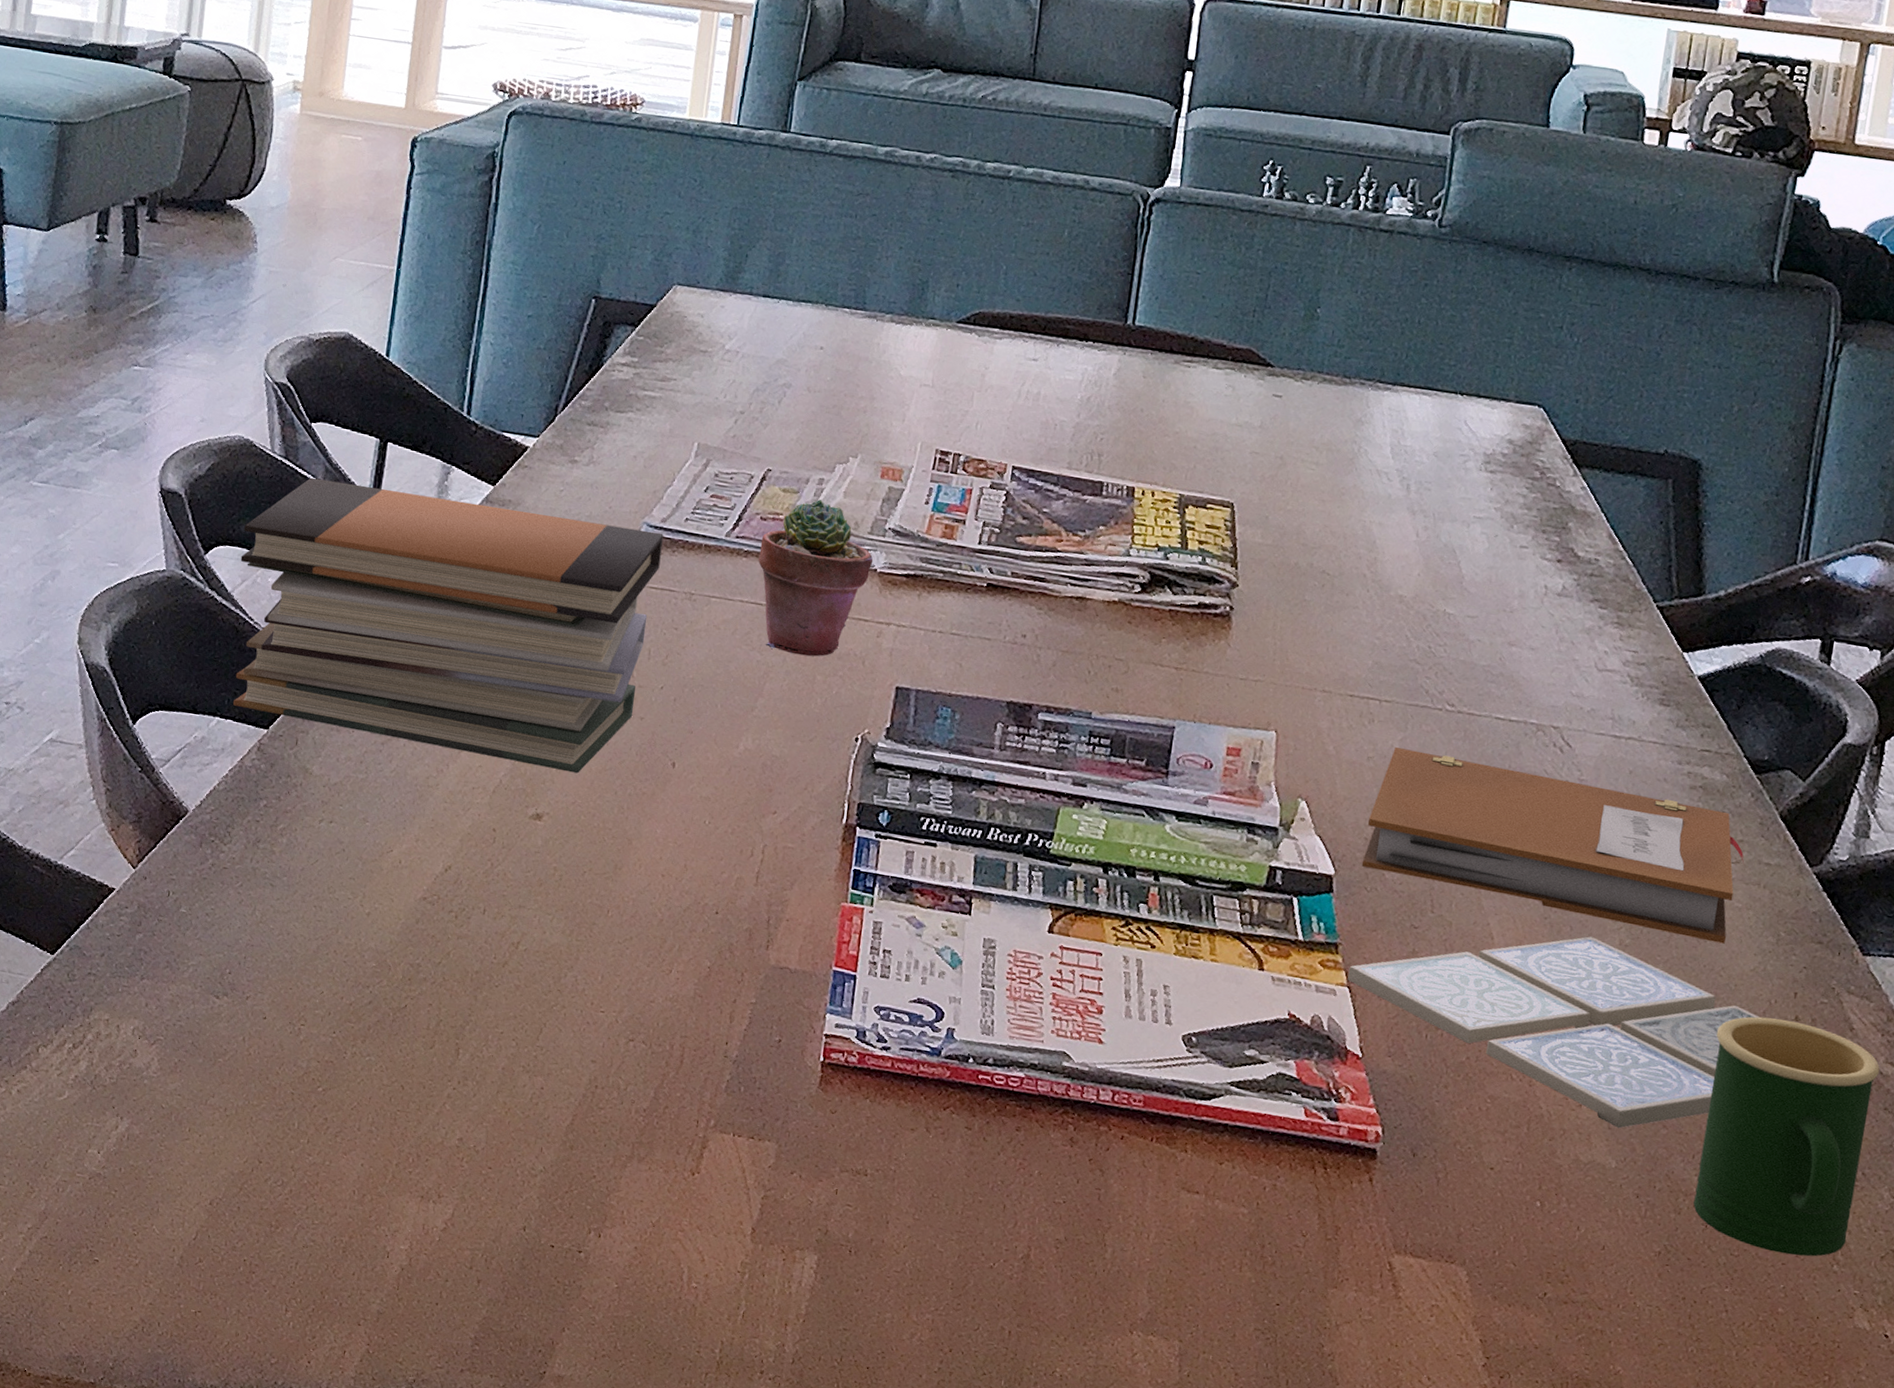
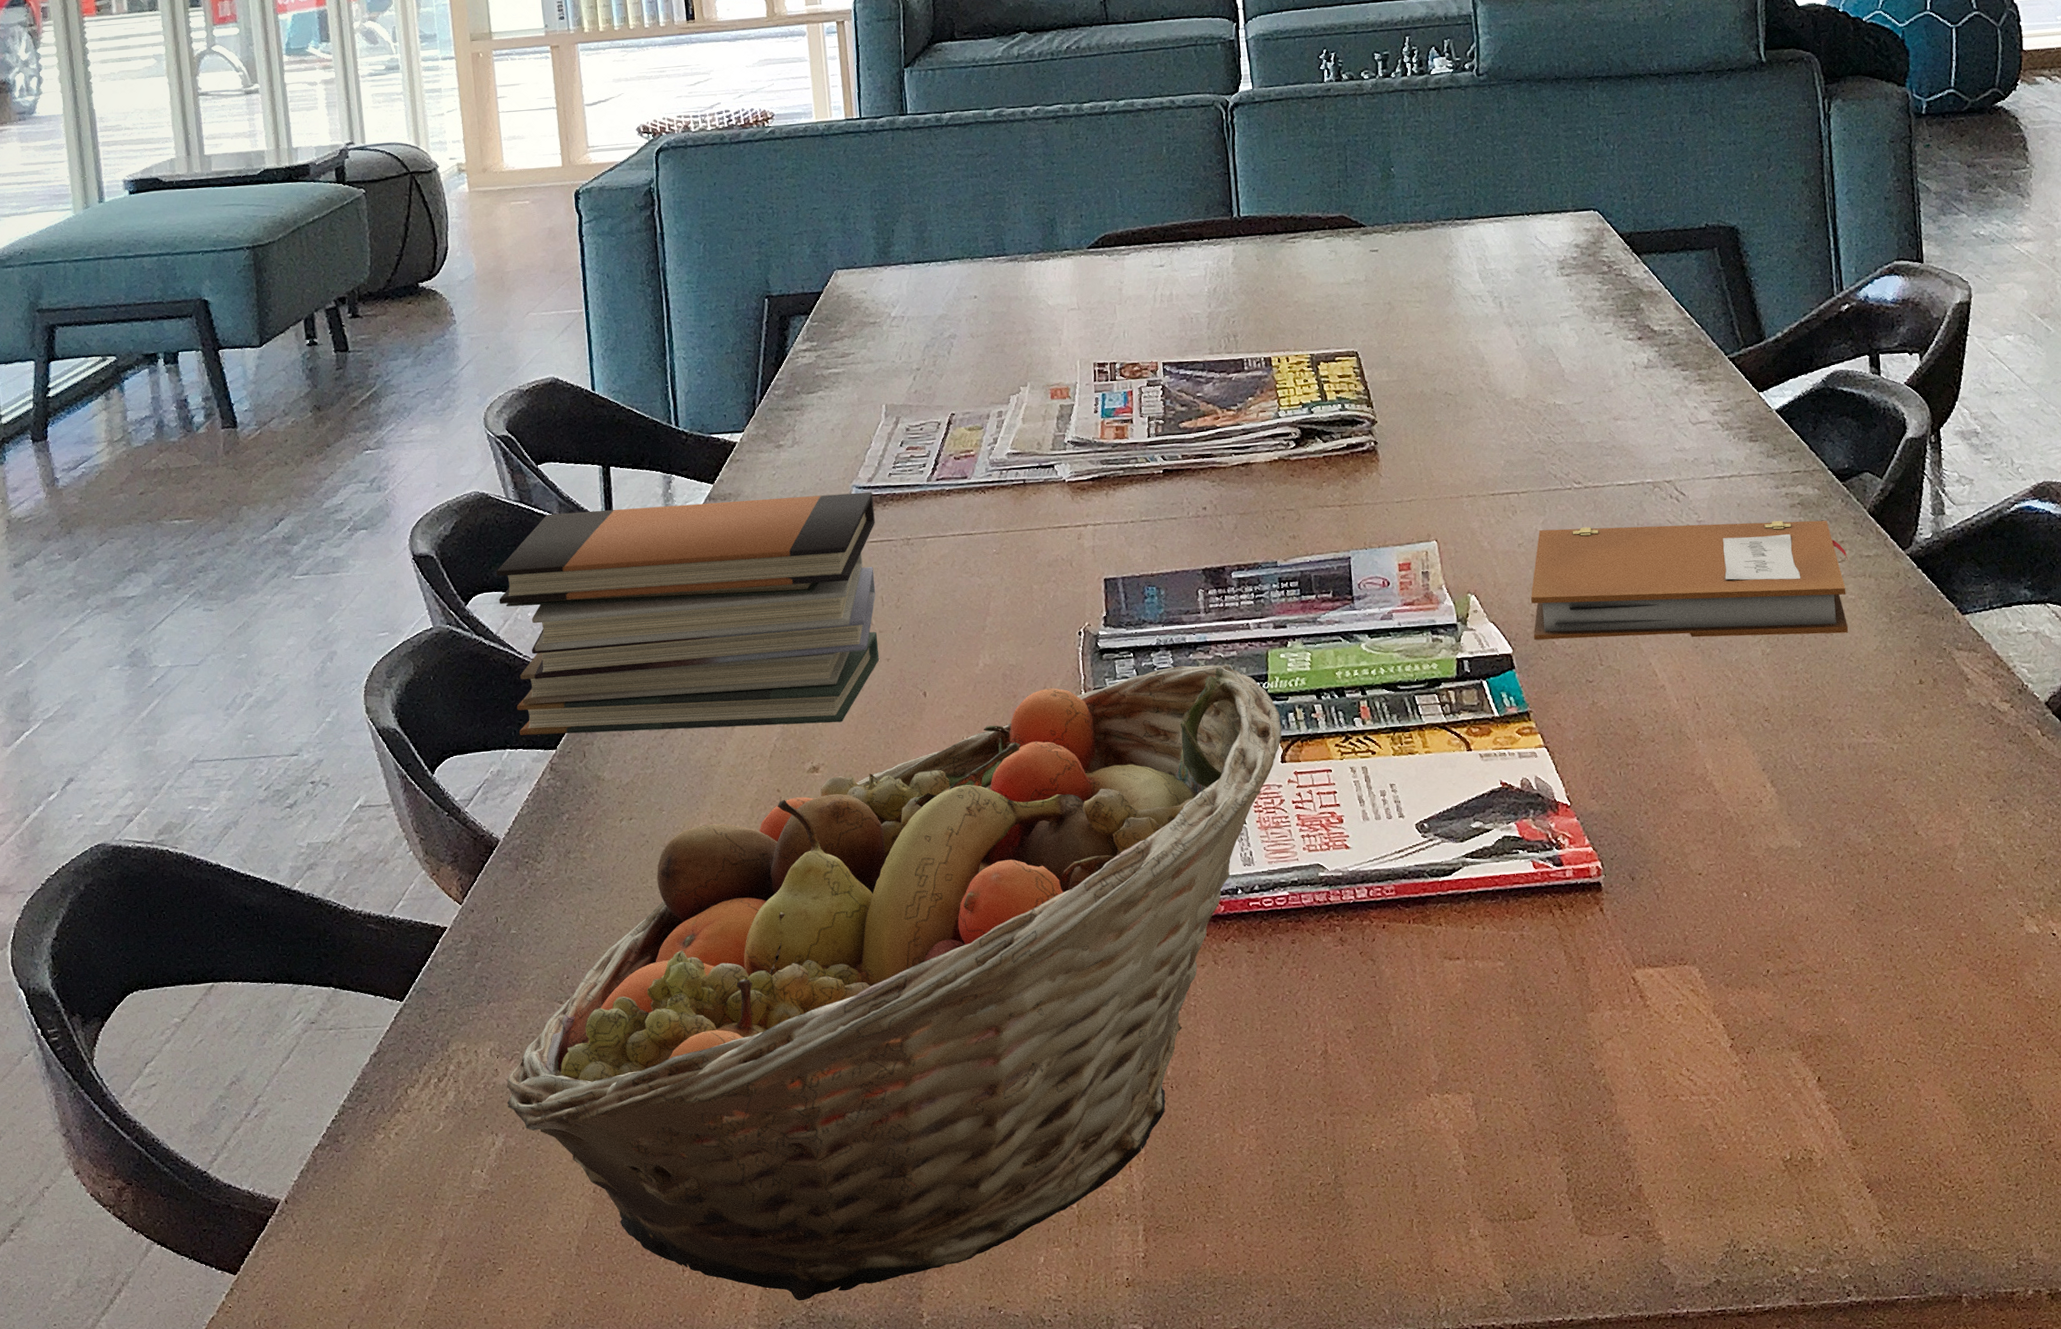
fruit basket: none [138,790,1058,1379] -> present [507,663,1282,1300]
potted succulent: present [758,499,874,657] -> none [959,430,1061,572]
drink coaster: present [1347,936,1761,1129] -> none [1542,654,1892,813]
mug: present [1693,1016,1880,1257] -> none [1858,685,2004,886]

